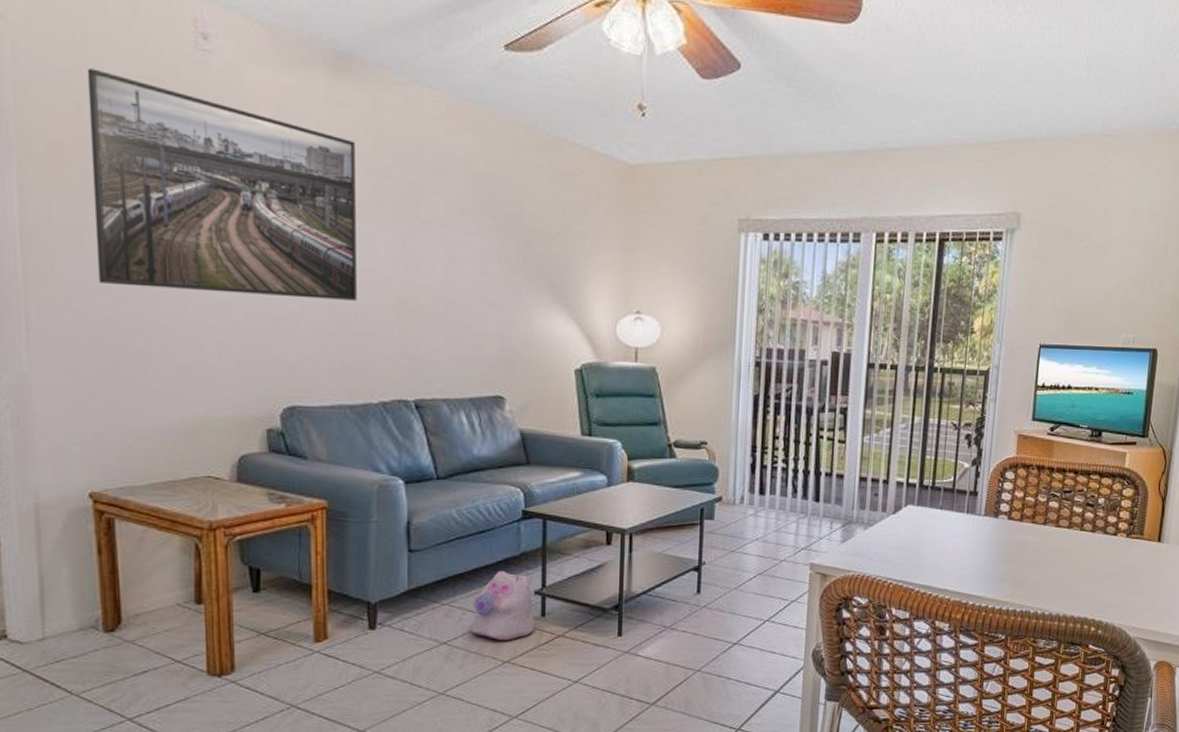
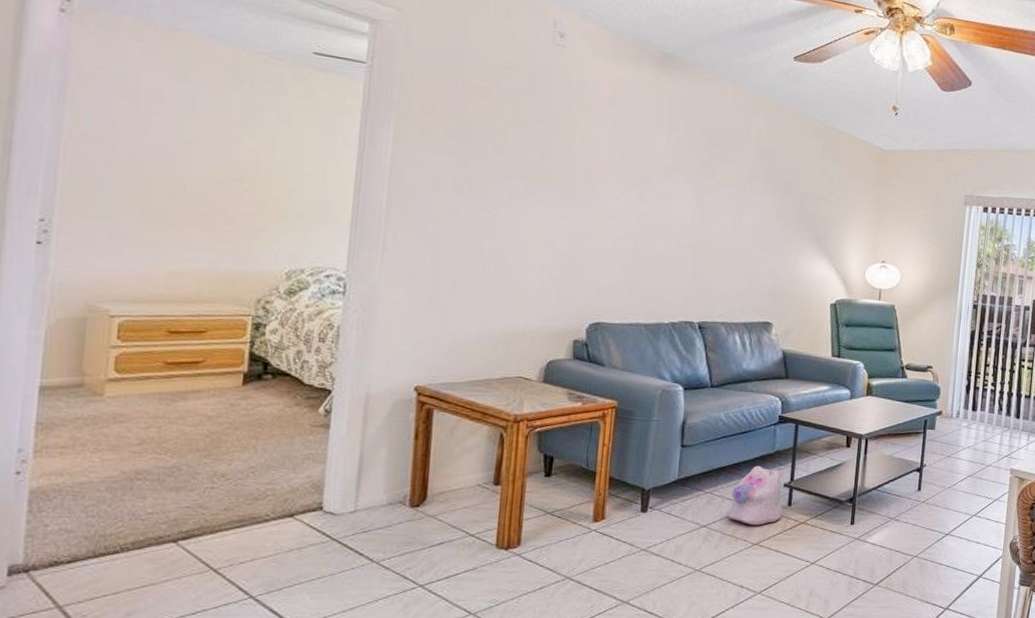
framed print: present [87,68,357,301] -> none [449,52,671,241]

